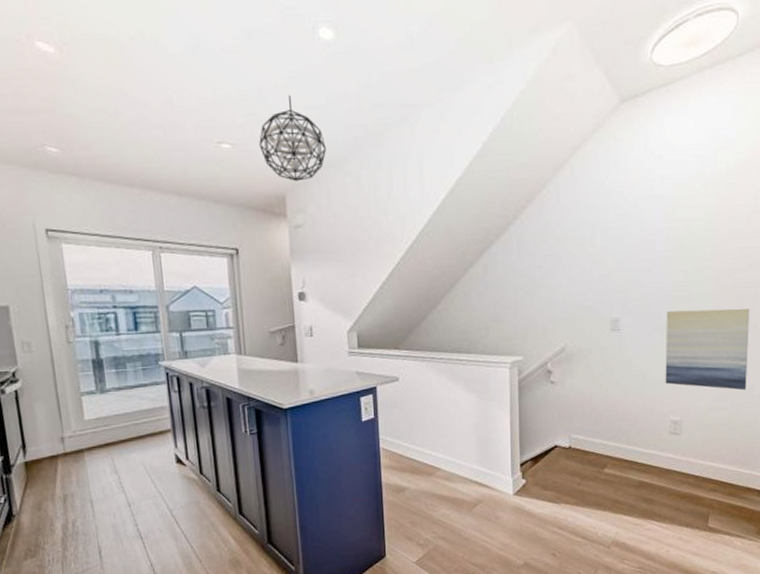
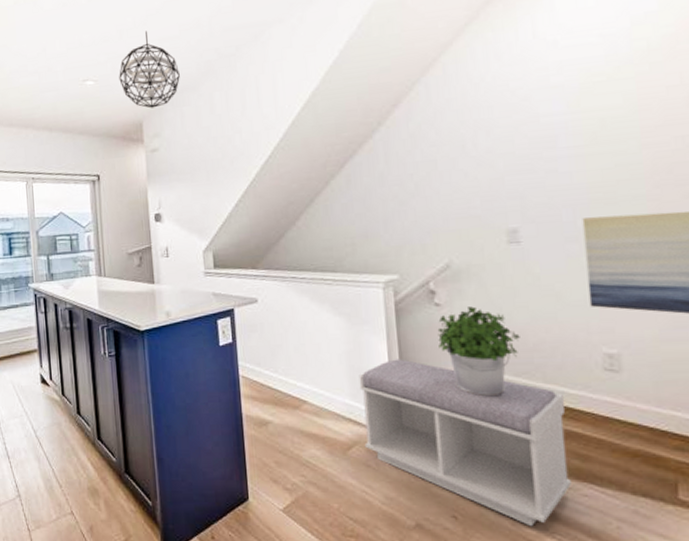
bench: none [485,429,640,557] -> present [359,359,571,527]
potted plant: none [551,384,613,458] -> present [437,306,520,397]

